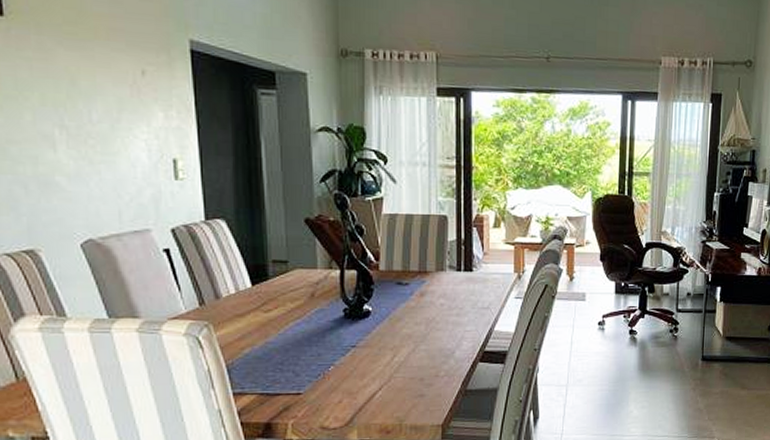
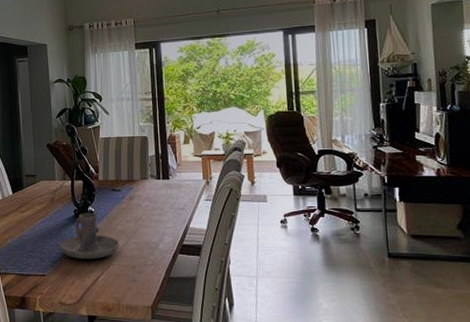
candle holder: none [323,313,404,372] -> present [60,213,119,259]

